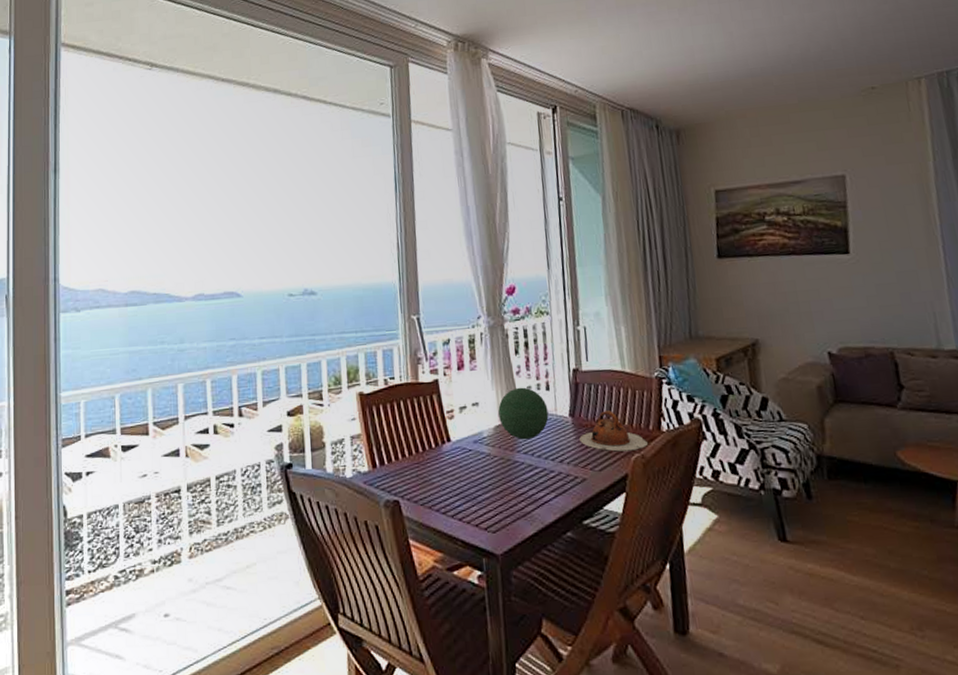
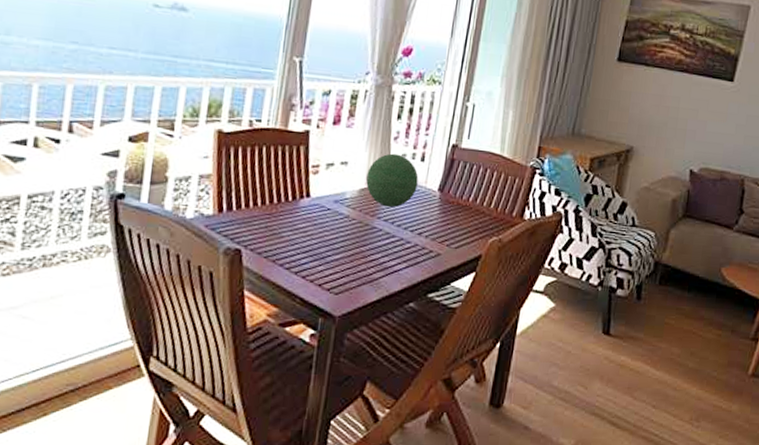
teapot: present [579,410,648,452] -> none [443,191,508,234]

